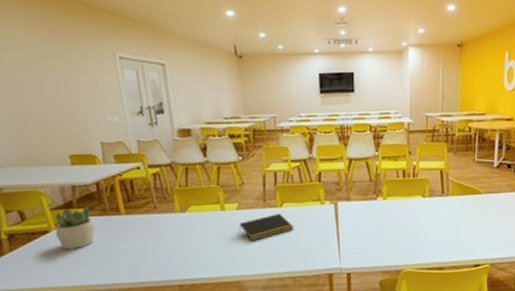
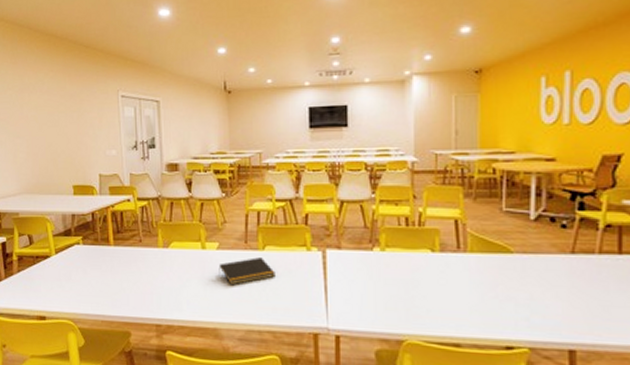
succulent plant: present [55,207,95,249] -> none [55,235,87,275]

